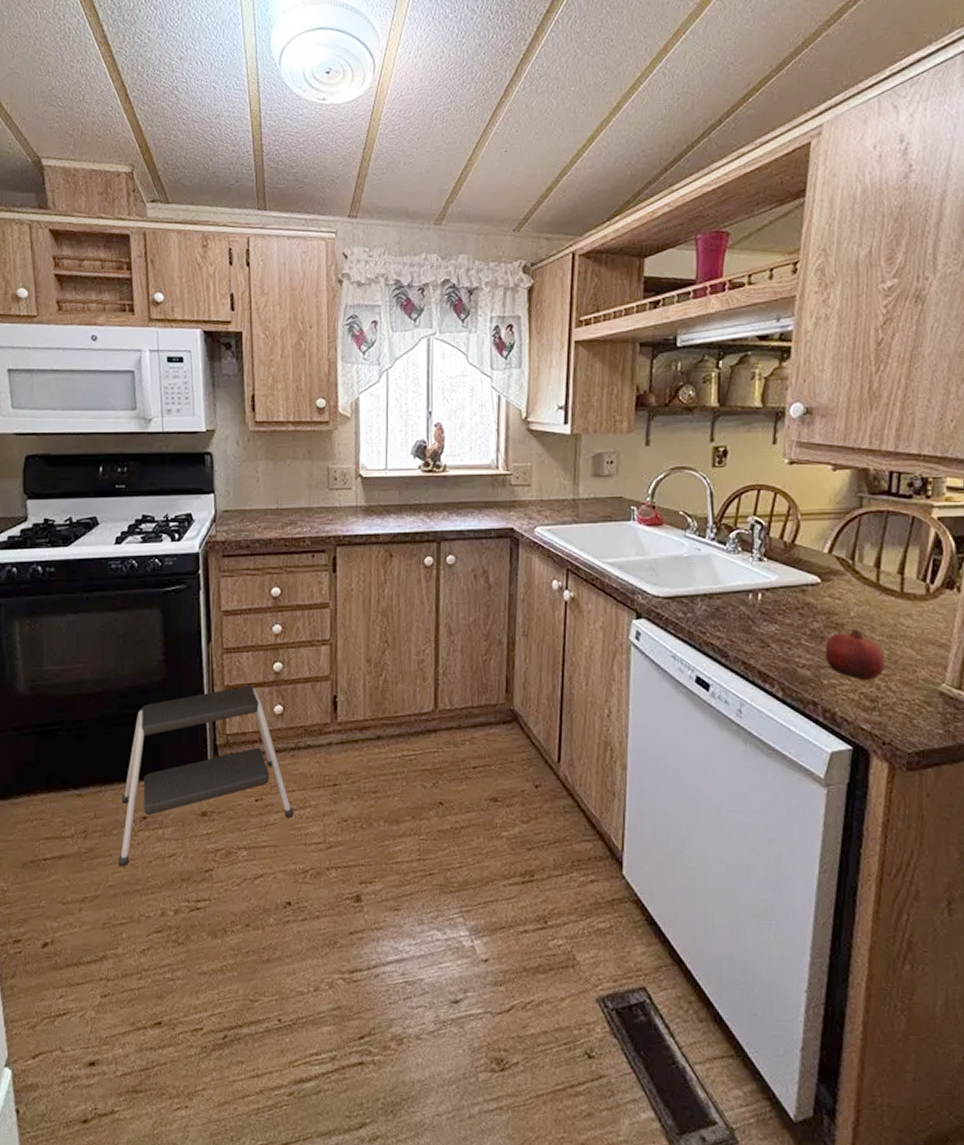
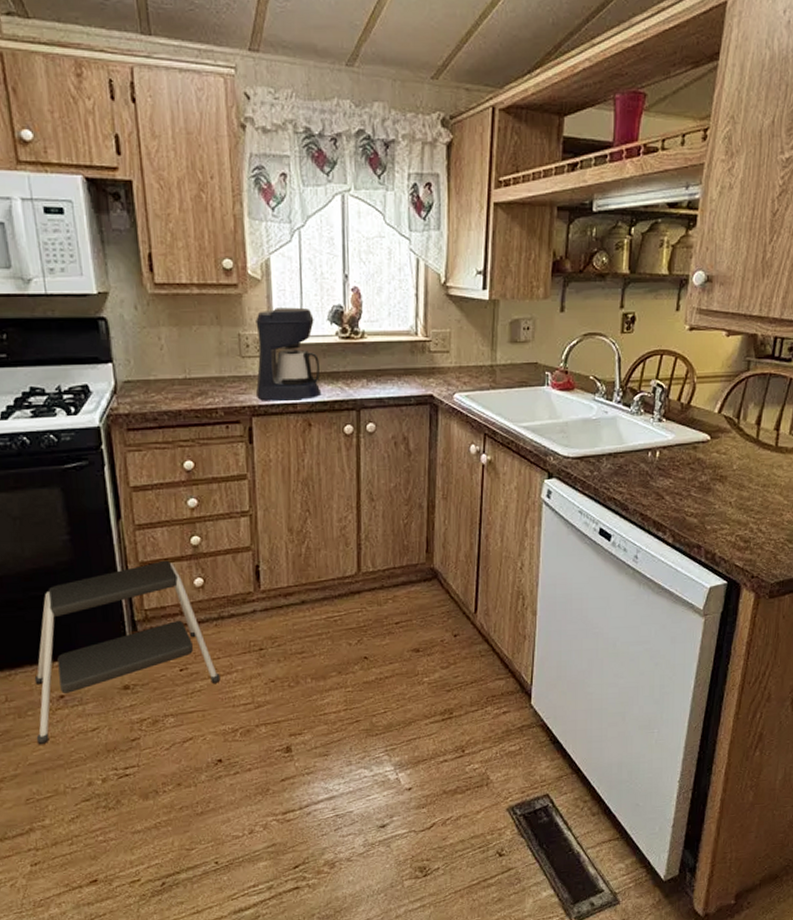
coffee maker: none [342,442,403,532] -> present [256,307,322,401]
fruit: present [824,628,886,681] -> none [709,479,759,525]

